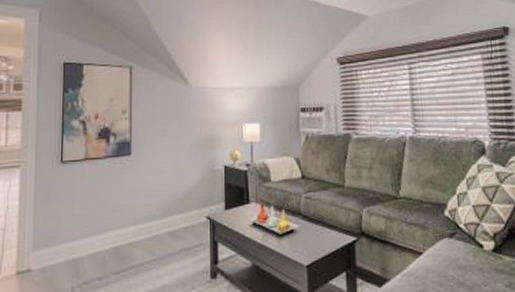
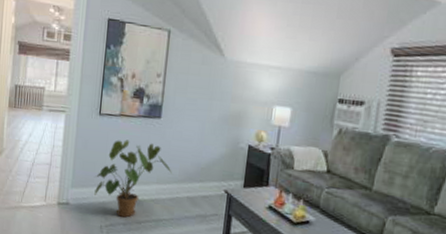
house plant: none [61,183,149,271] -> present [94,139,172,218]

